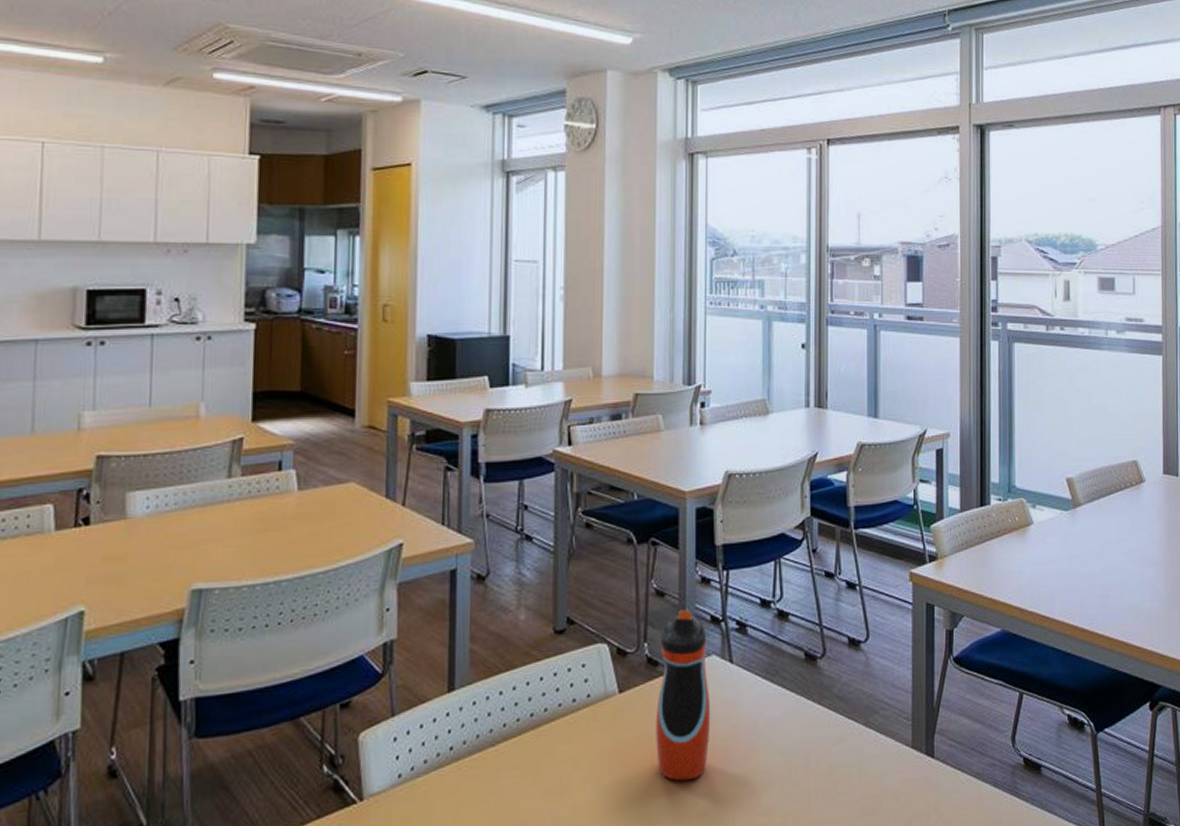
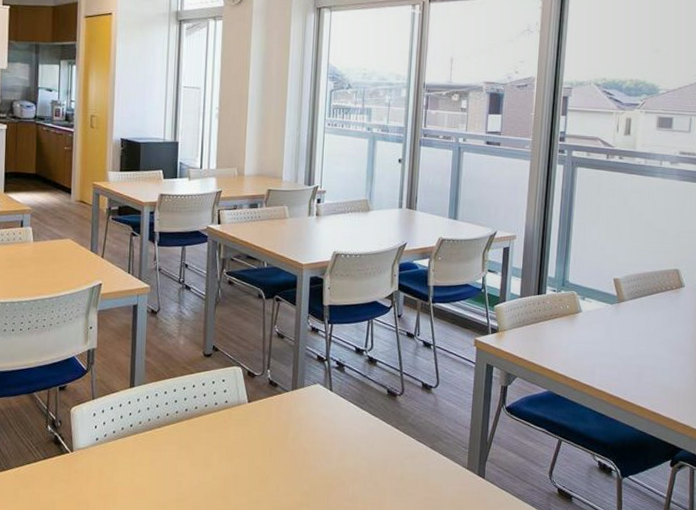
water bottle: present [656,609,711,781] -> none [273,349,315,469]

